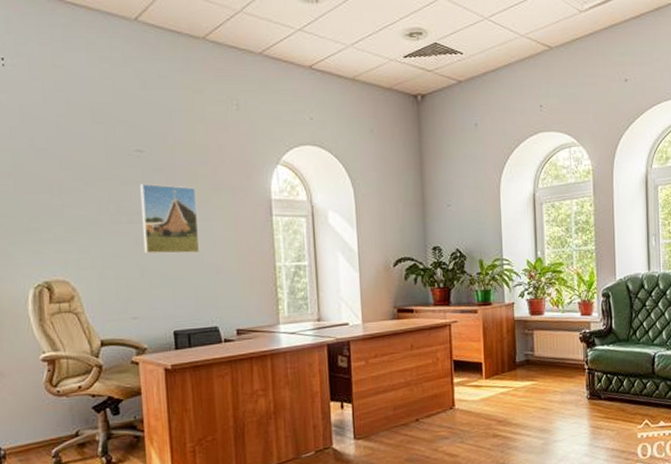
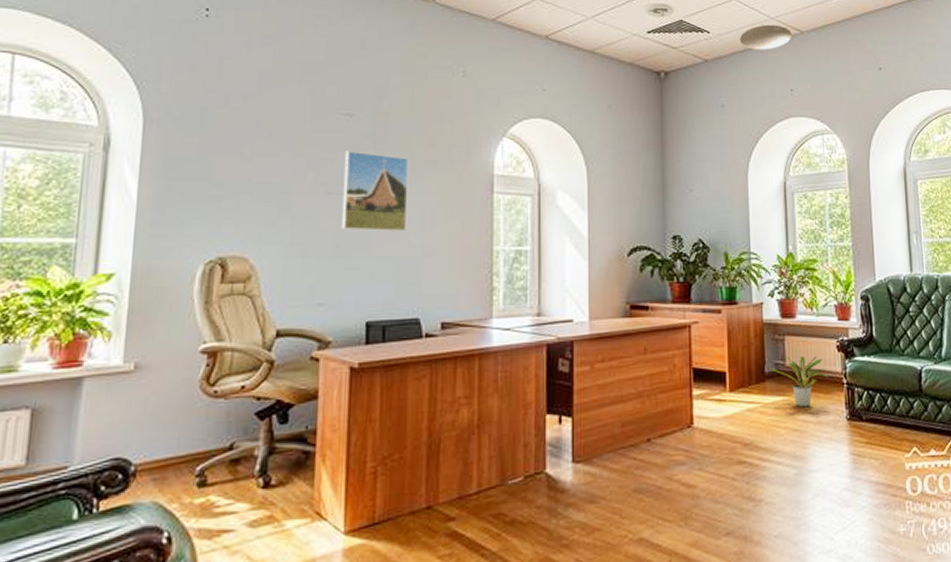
ceiling light: none [491,42,542,68] -> present [739,24,792,50]
potted plant: none [521,346,573,390] -> present [770,355,829,408]

